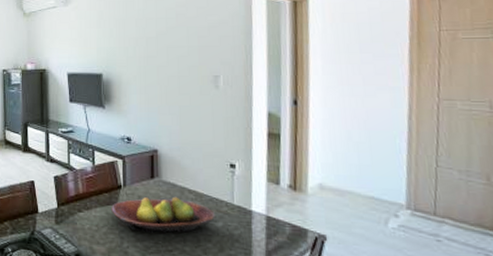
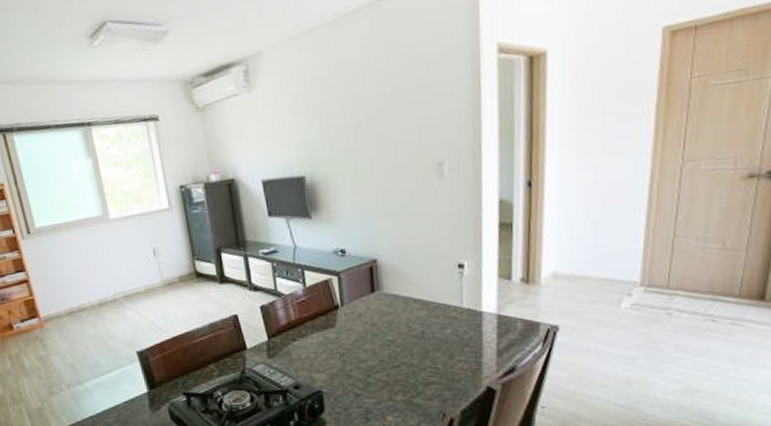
fruit bowl: present [111,196,215,234] -> none [329,308,443,353]

